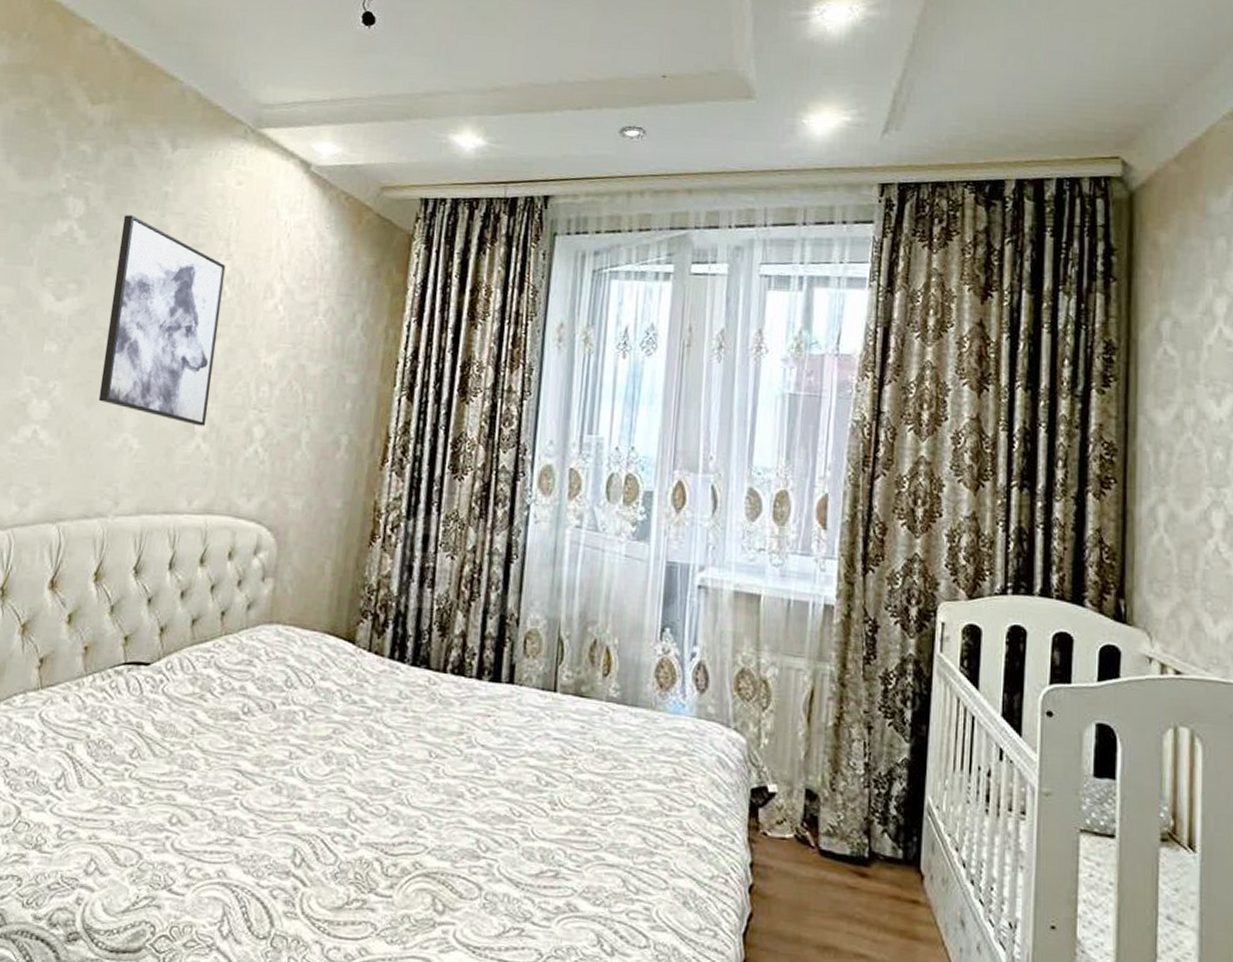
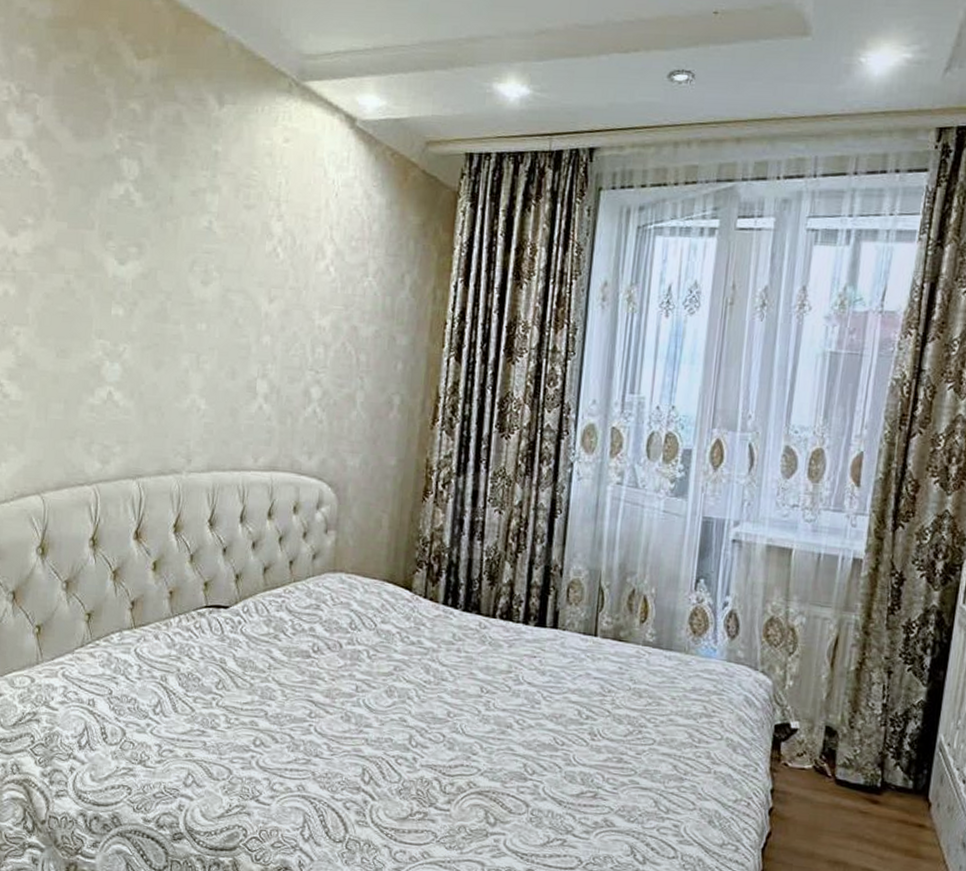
wall art: present [98,215,226,426] -> none [165,176,278,387]

